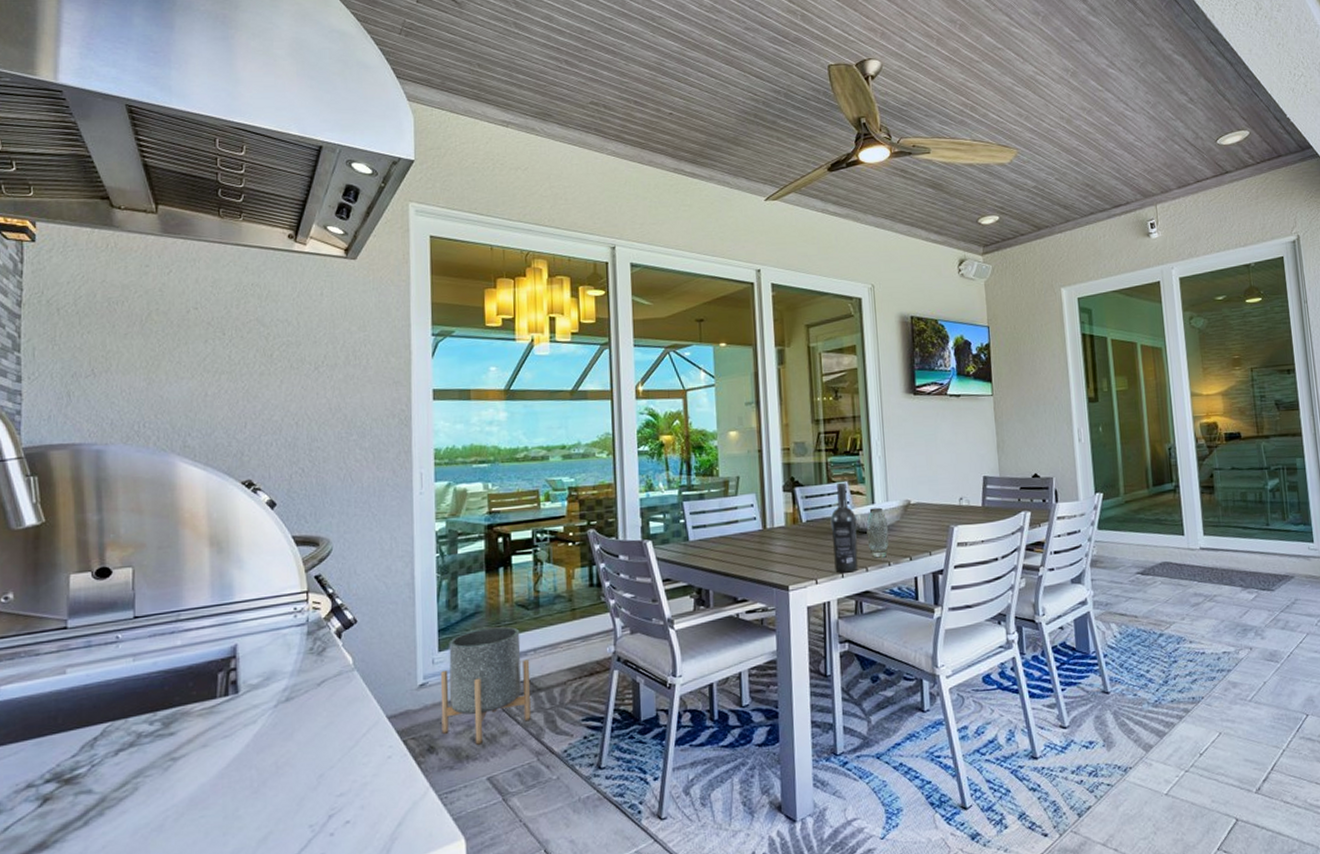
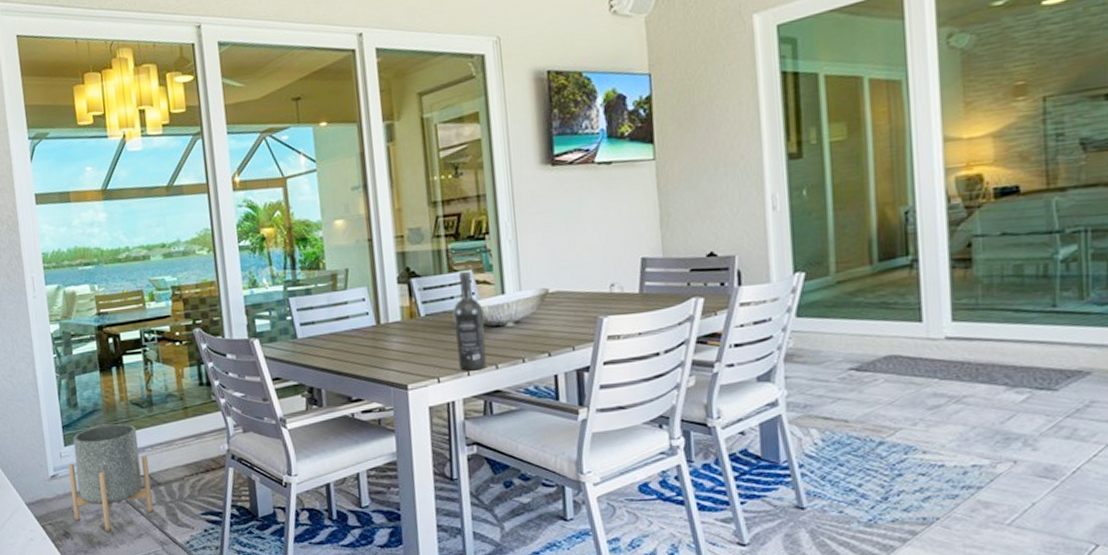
vase: present [866,507,889,558] -> none [495,298,523,355]

